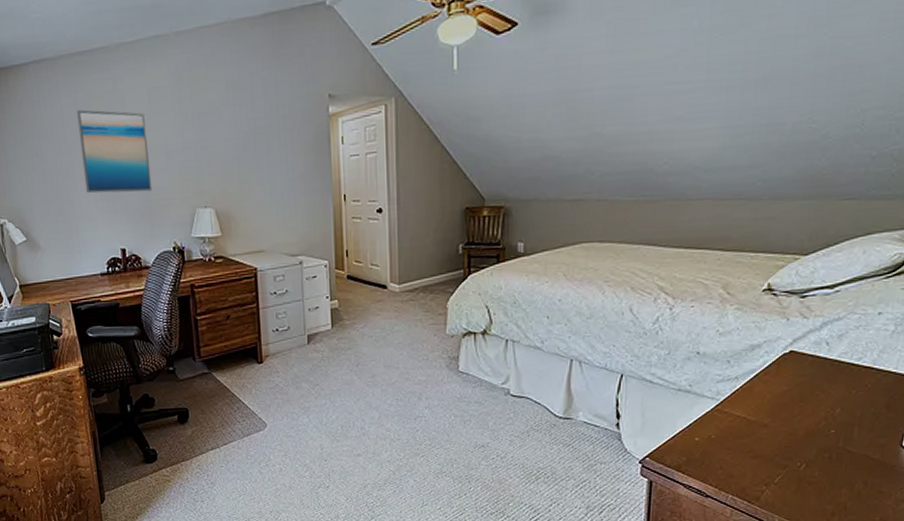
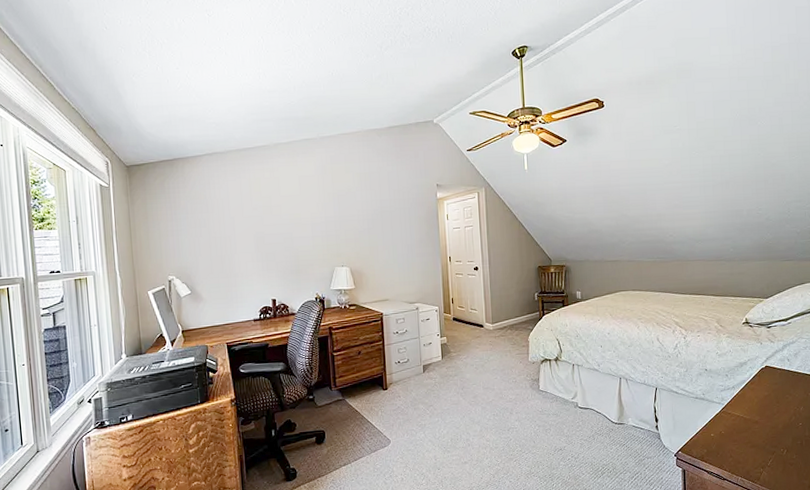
wall art: present [76,109,153,194] -> none [240,191,300,256]

